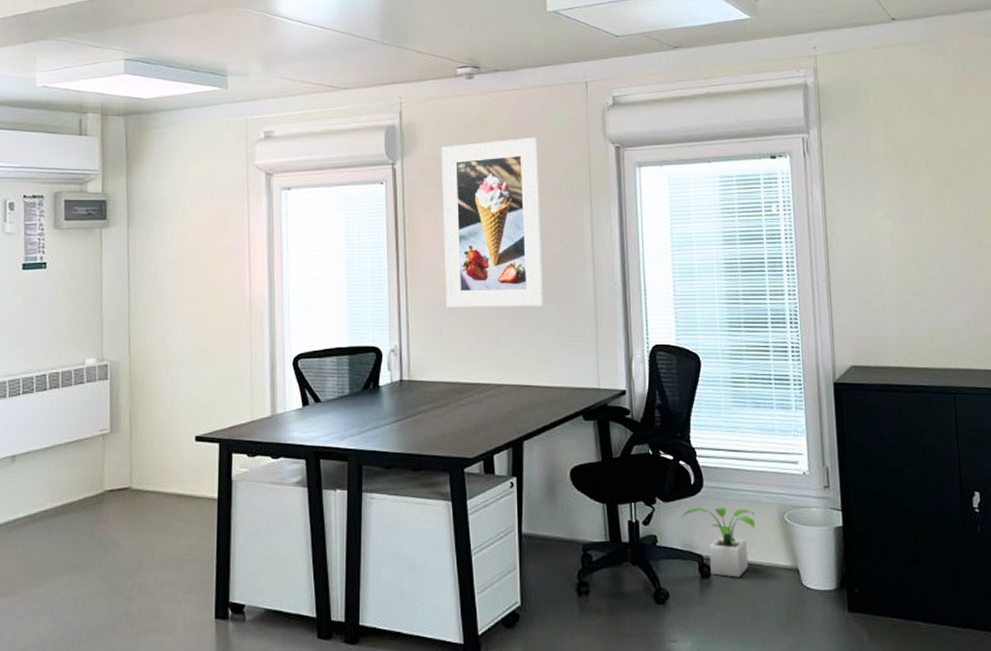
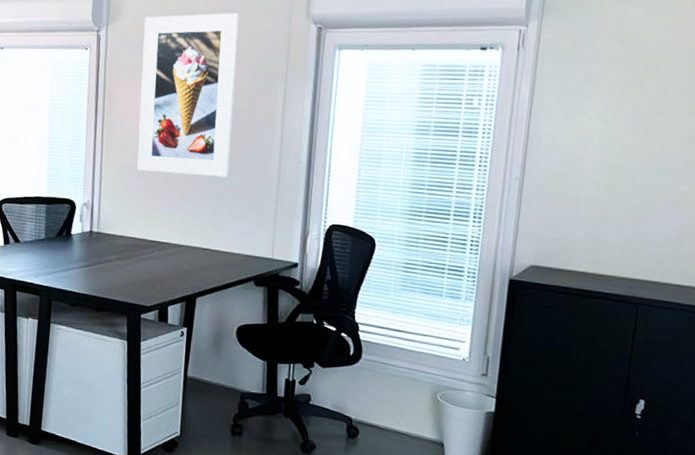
potted plant: present [681,507,756,578] -> none [336,376,409,442]

